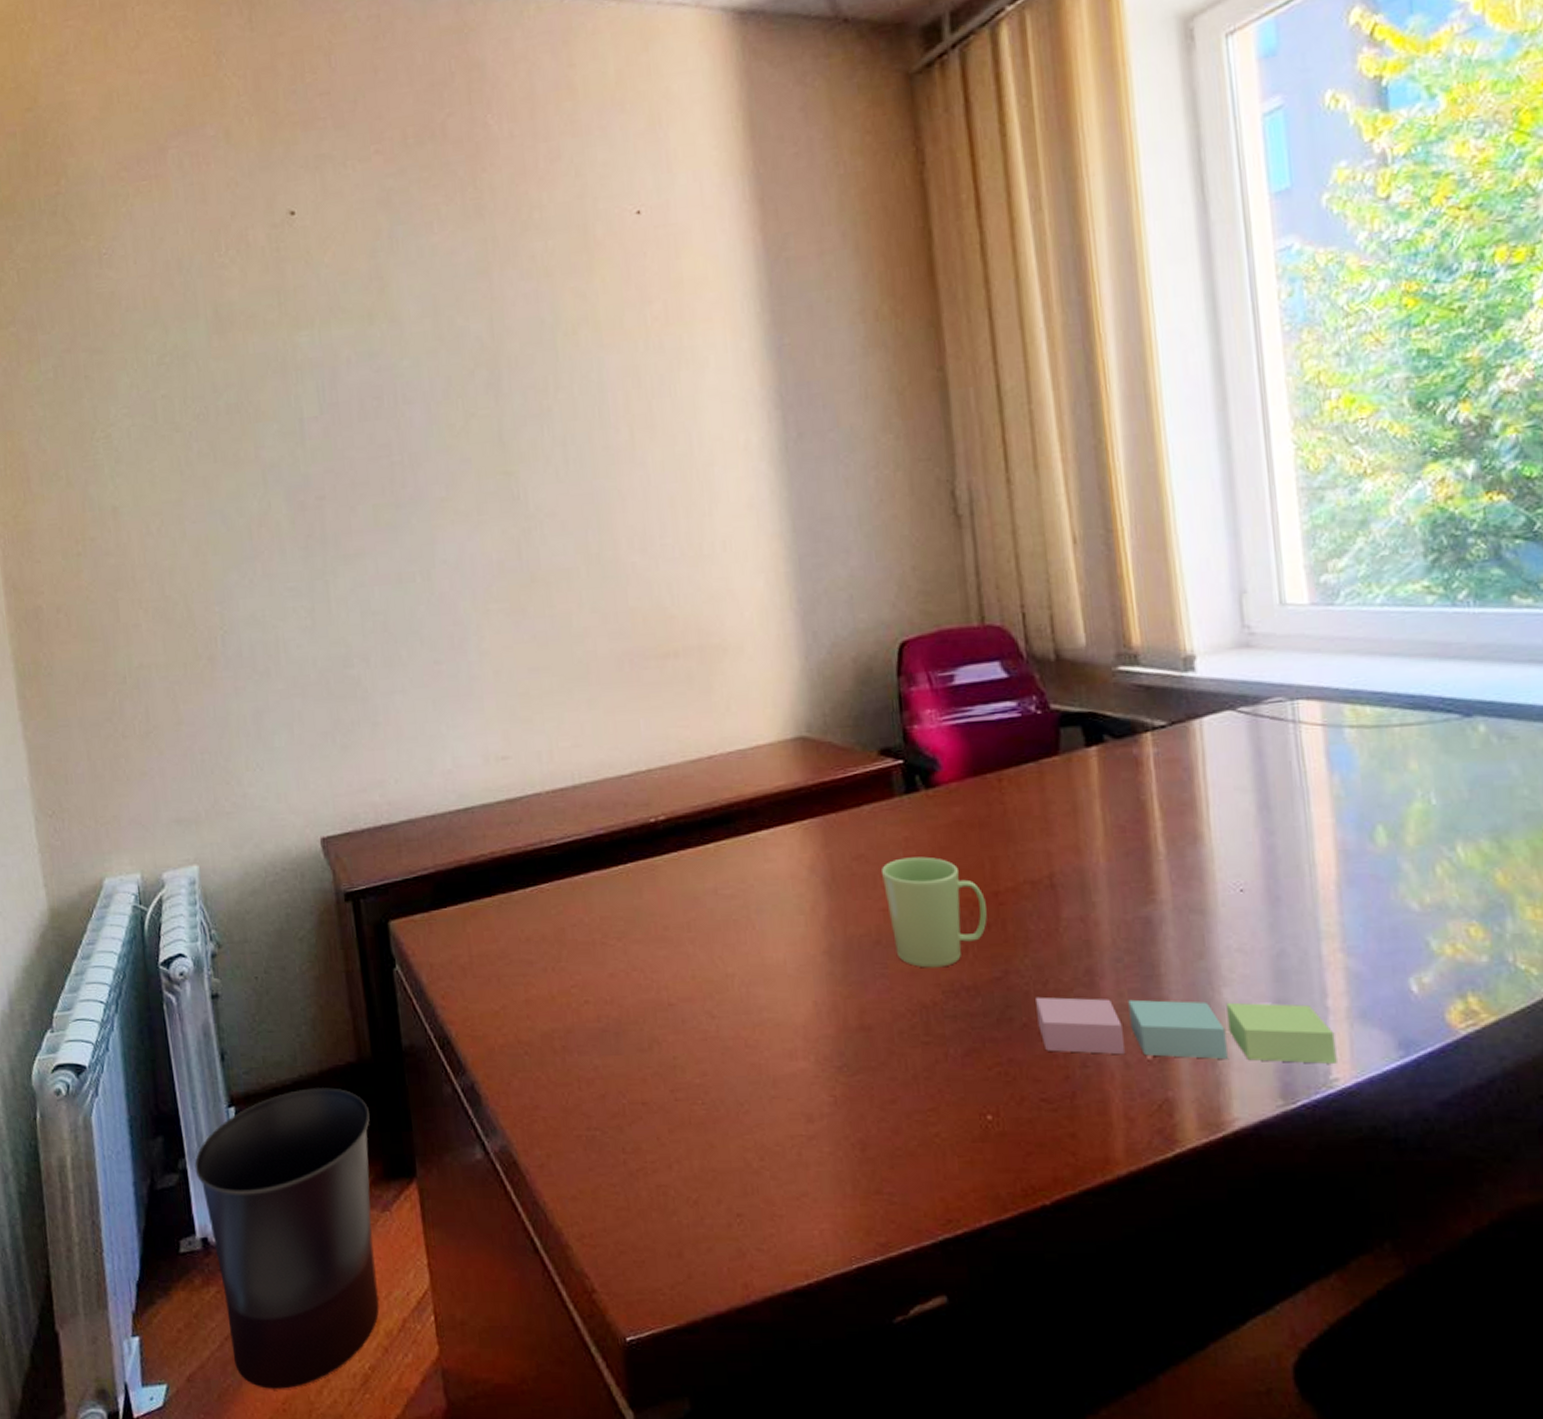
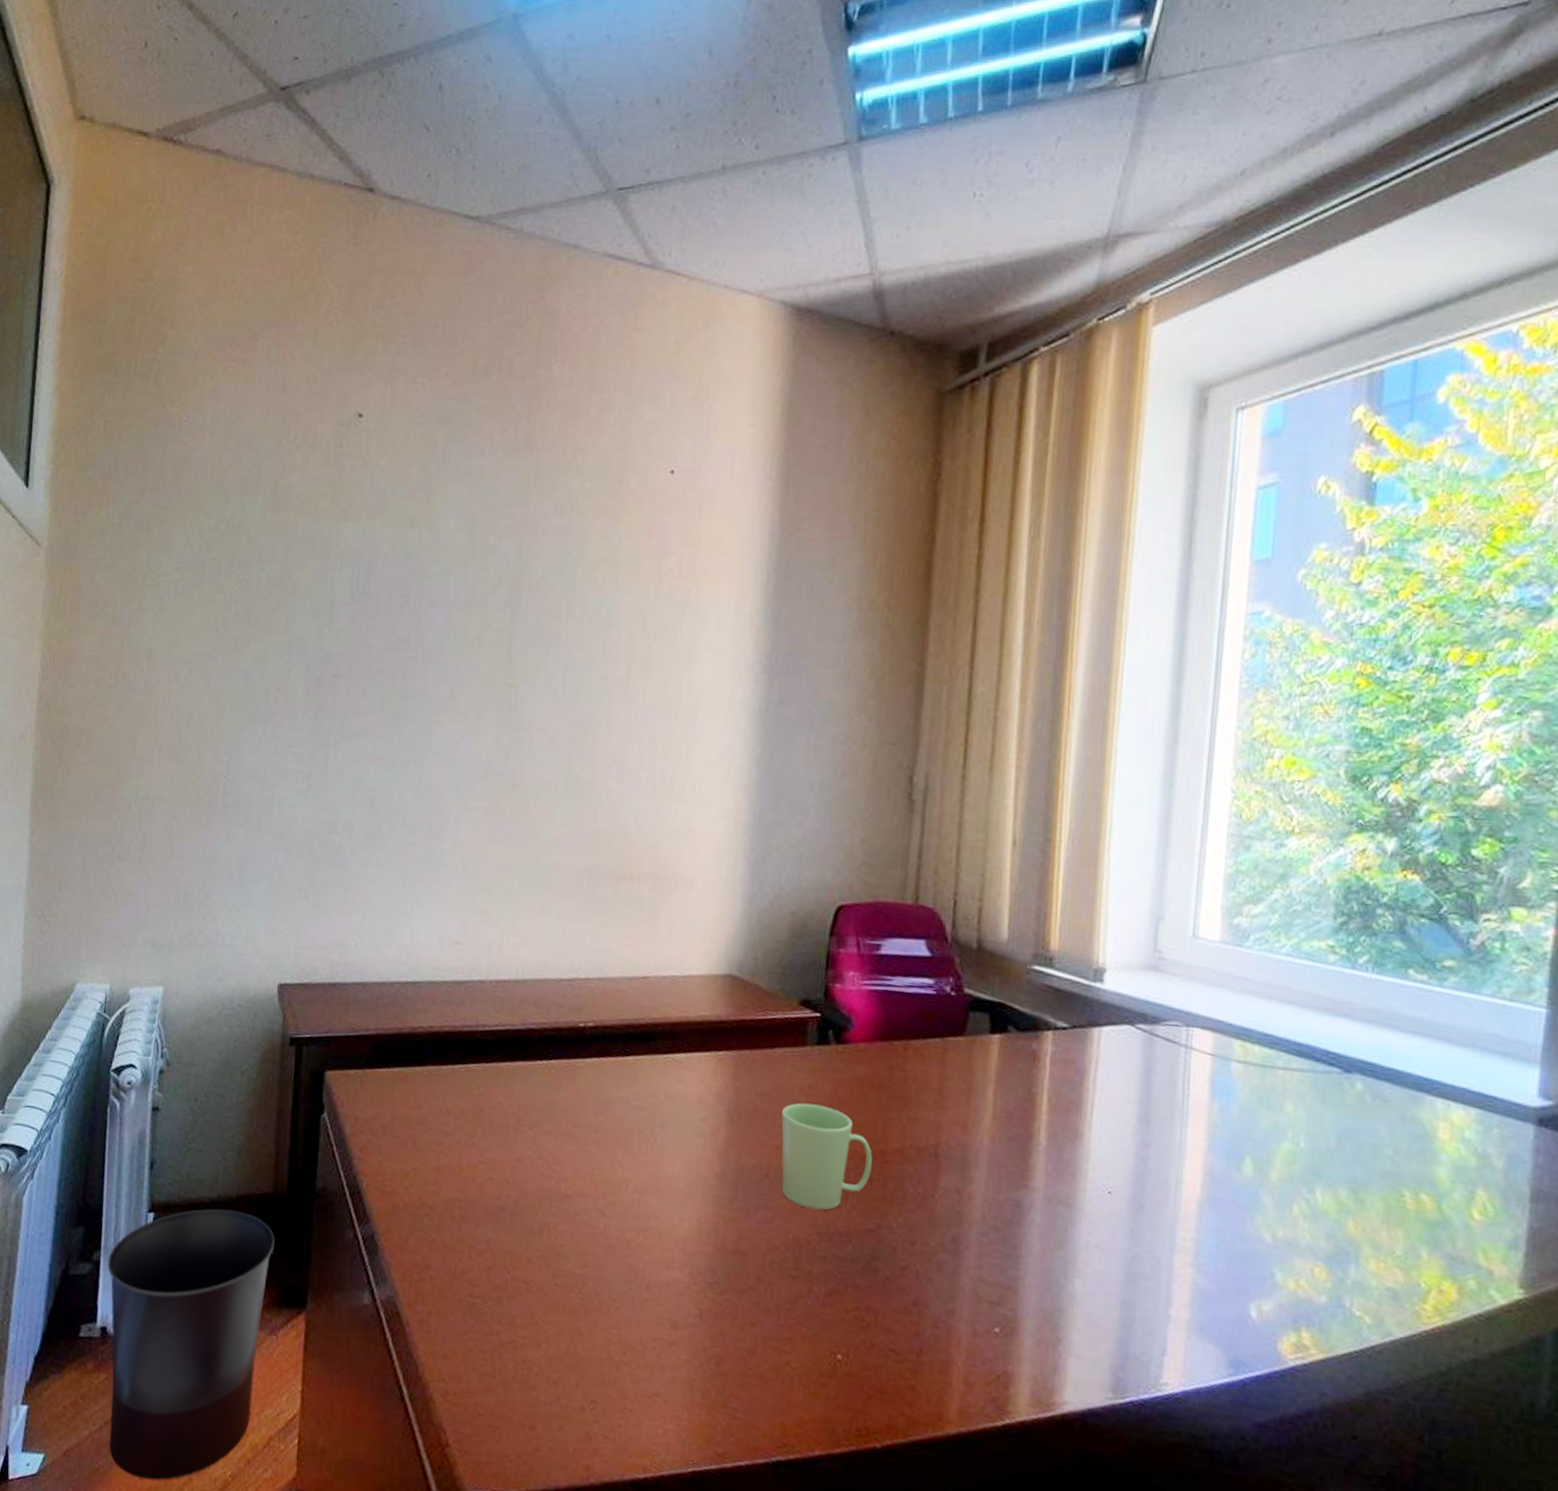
sticky notes: present [1036,996,1337,1064] -> none [899,1254,1172,1369]

